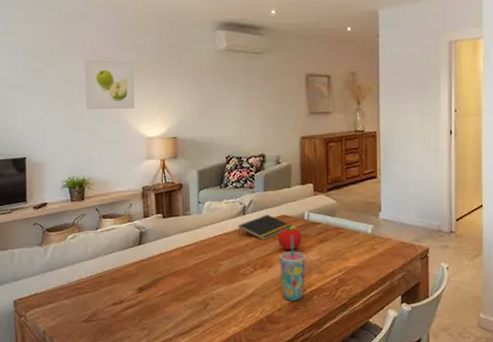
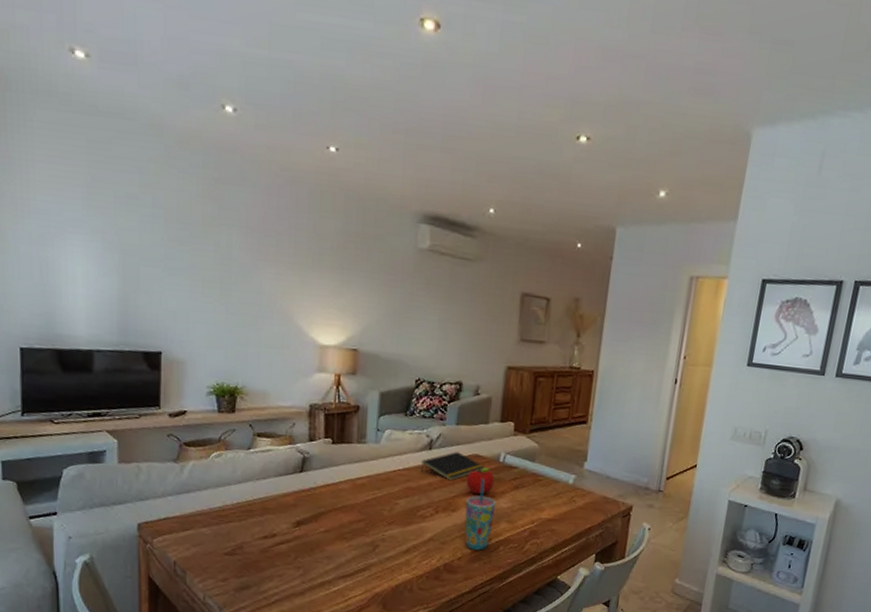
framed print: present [84,59,135,110] -> none [245,236,311,308]

